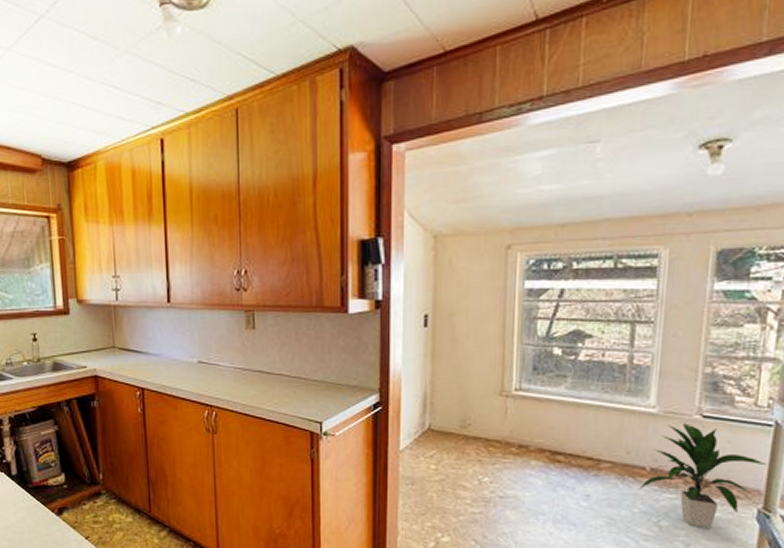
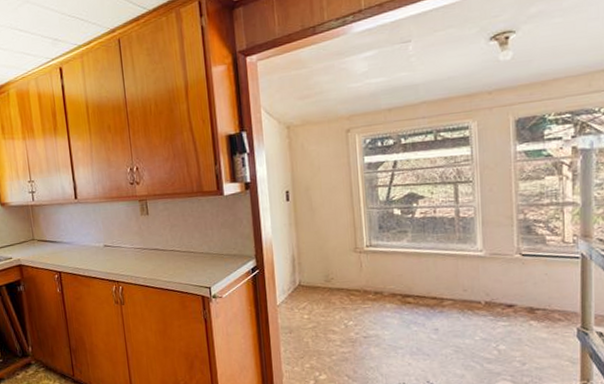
indoor plant: present [639,423,767,529] -> none [477,262,580,349]

